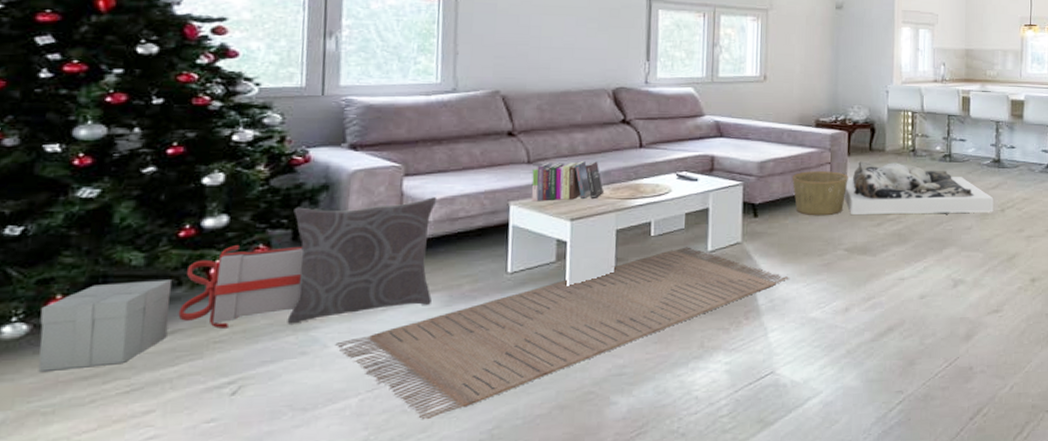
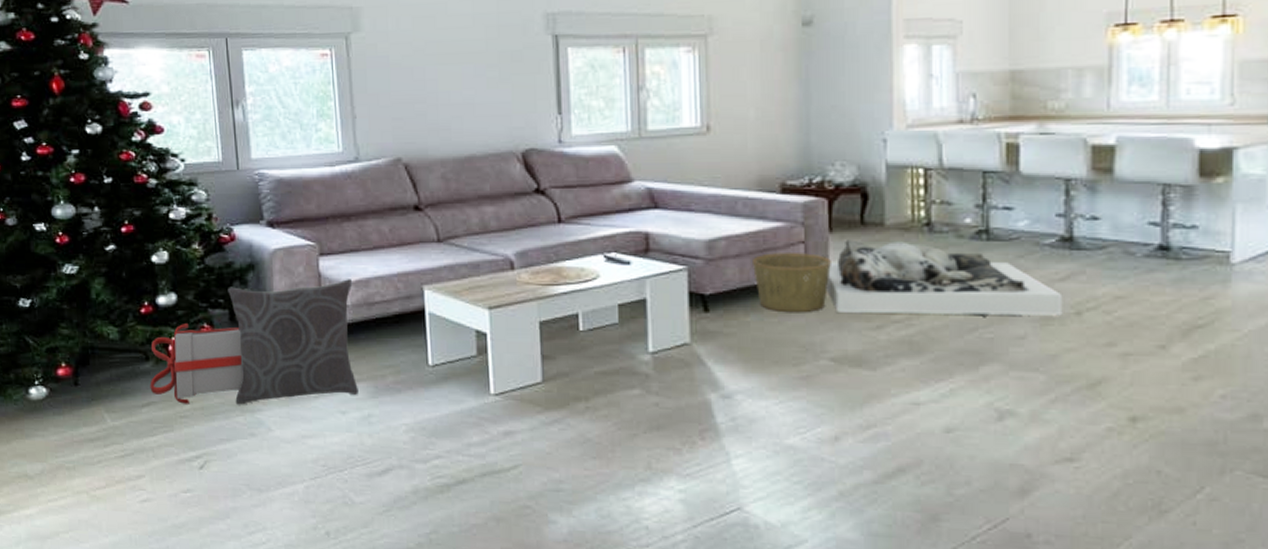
gift box: present [38,280,173,372] -> none [53,354,145,431]
rug: present [335,247,789,420] -> none [278,346,755,515]
books: present [531,161,603,202] -> none [443,240,521,286]

